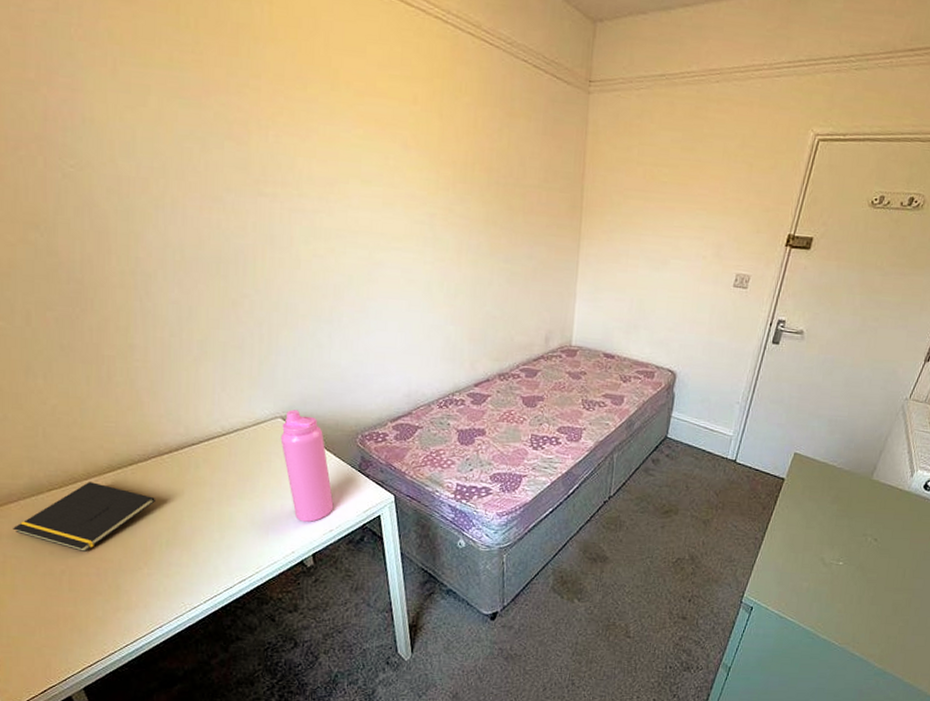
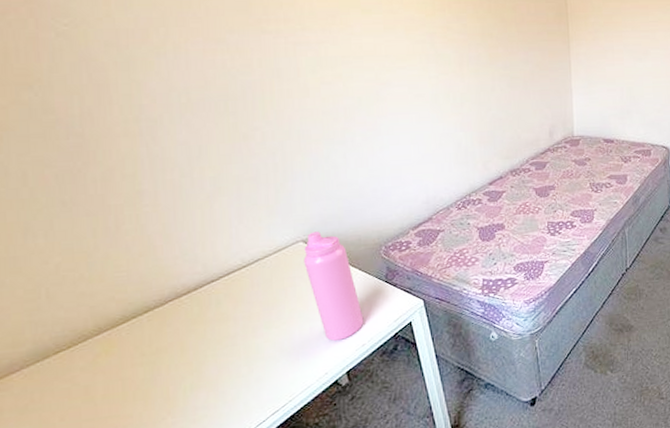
notepad: present [13,481,155,553] -> none [16,336,175,413]

